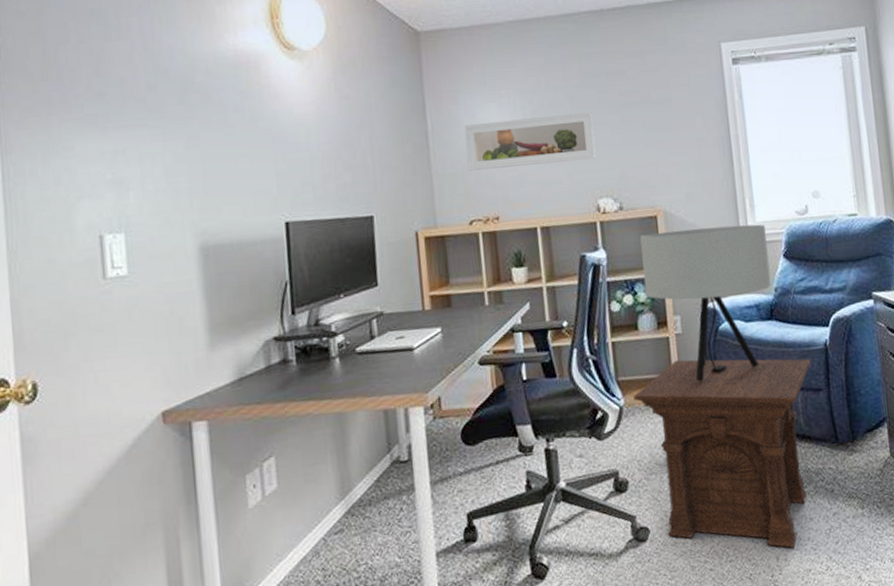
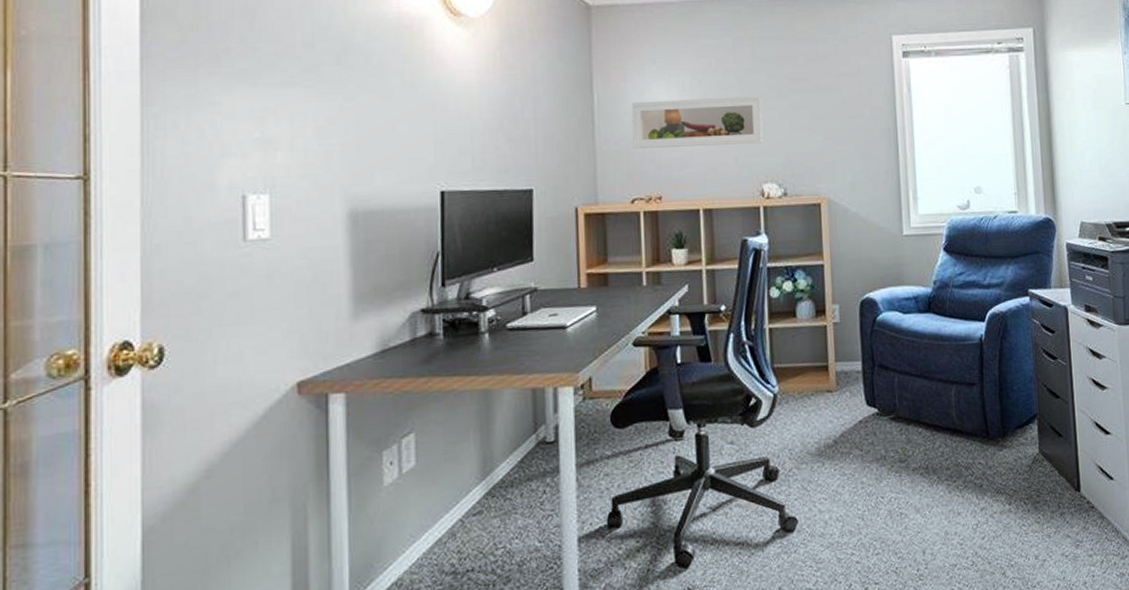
side table: present [633,358,811,548] -> none [788,348,966,542]
table lamp: present [640,224,772,382] -> none [803,216,931,371]

